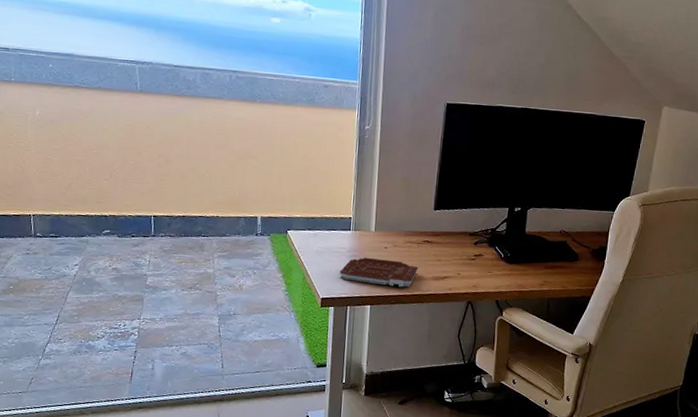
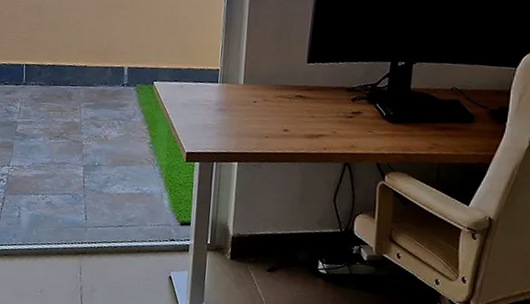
notebook: present [339,257,418,288] -> none [206,111,290,145]

